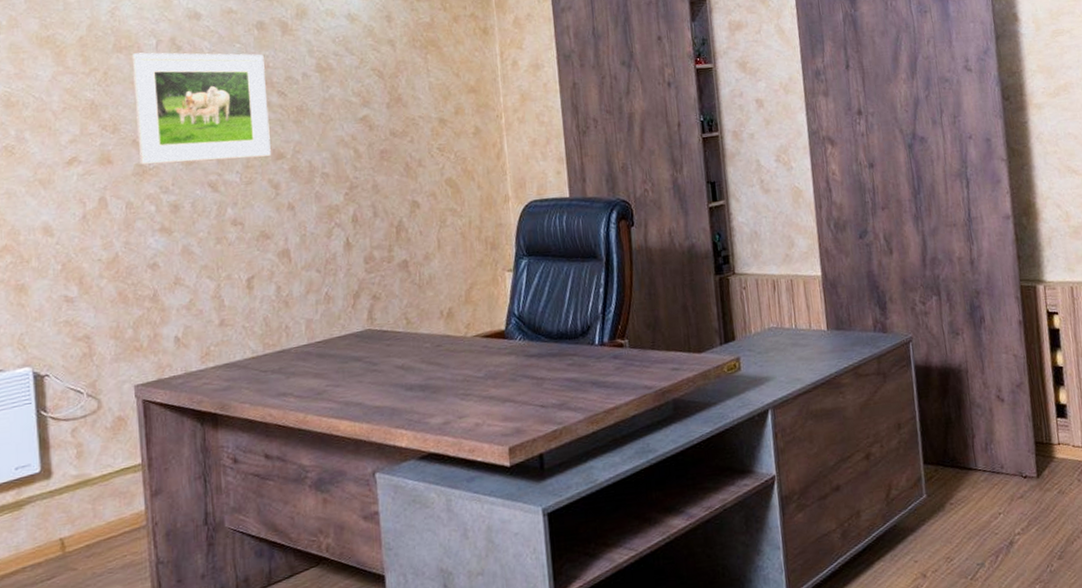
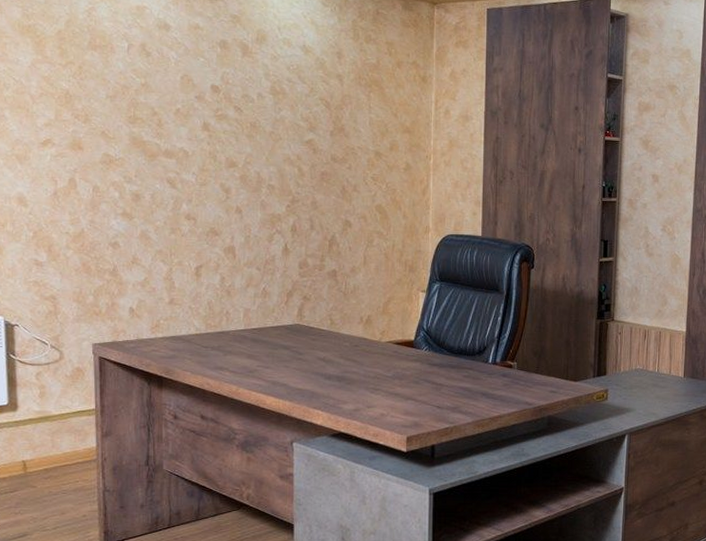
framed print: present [131,52,271,165] -> none [105,53,225,163]

